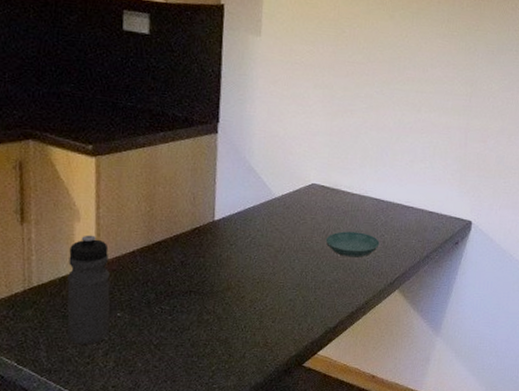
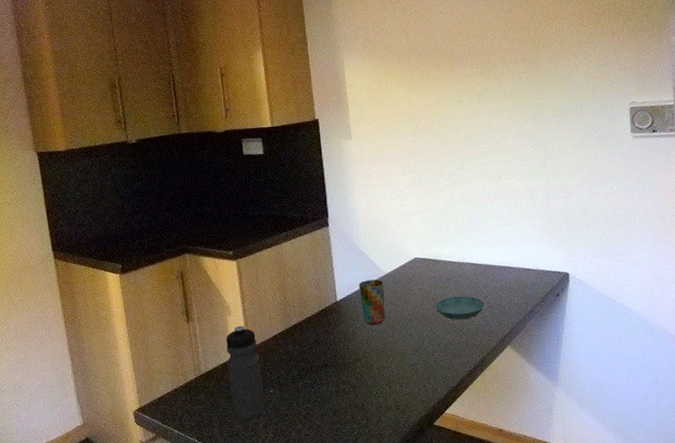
cup: none [242,201,273,253] -> present [359,279,386,326]

